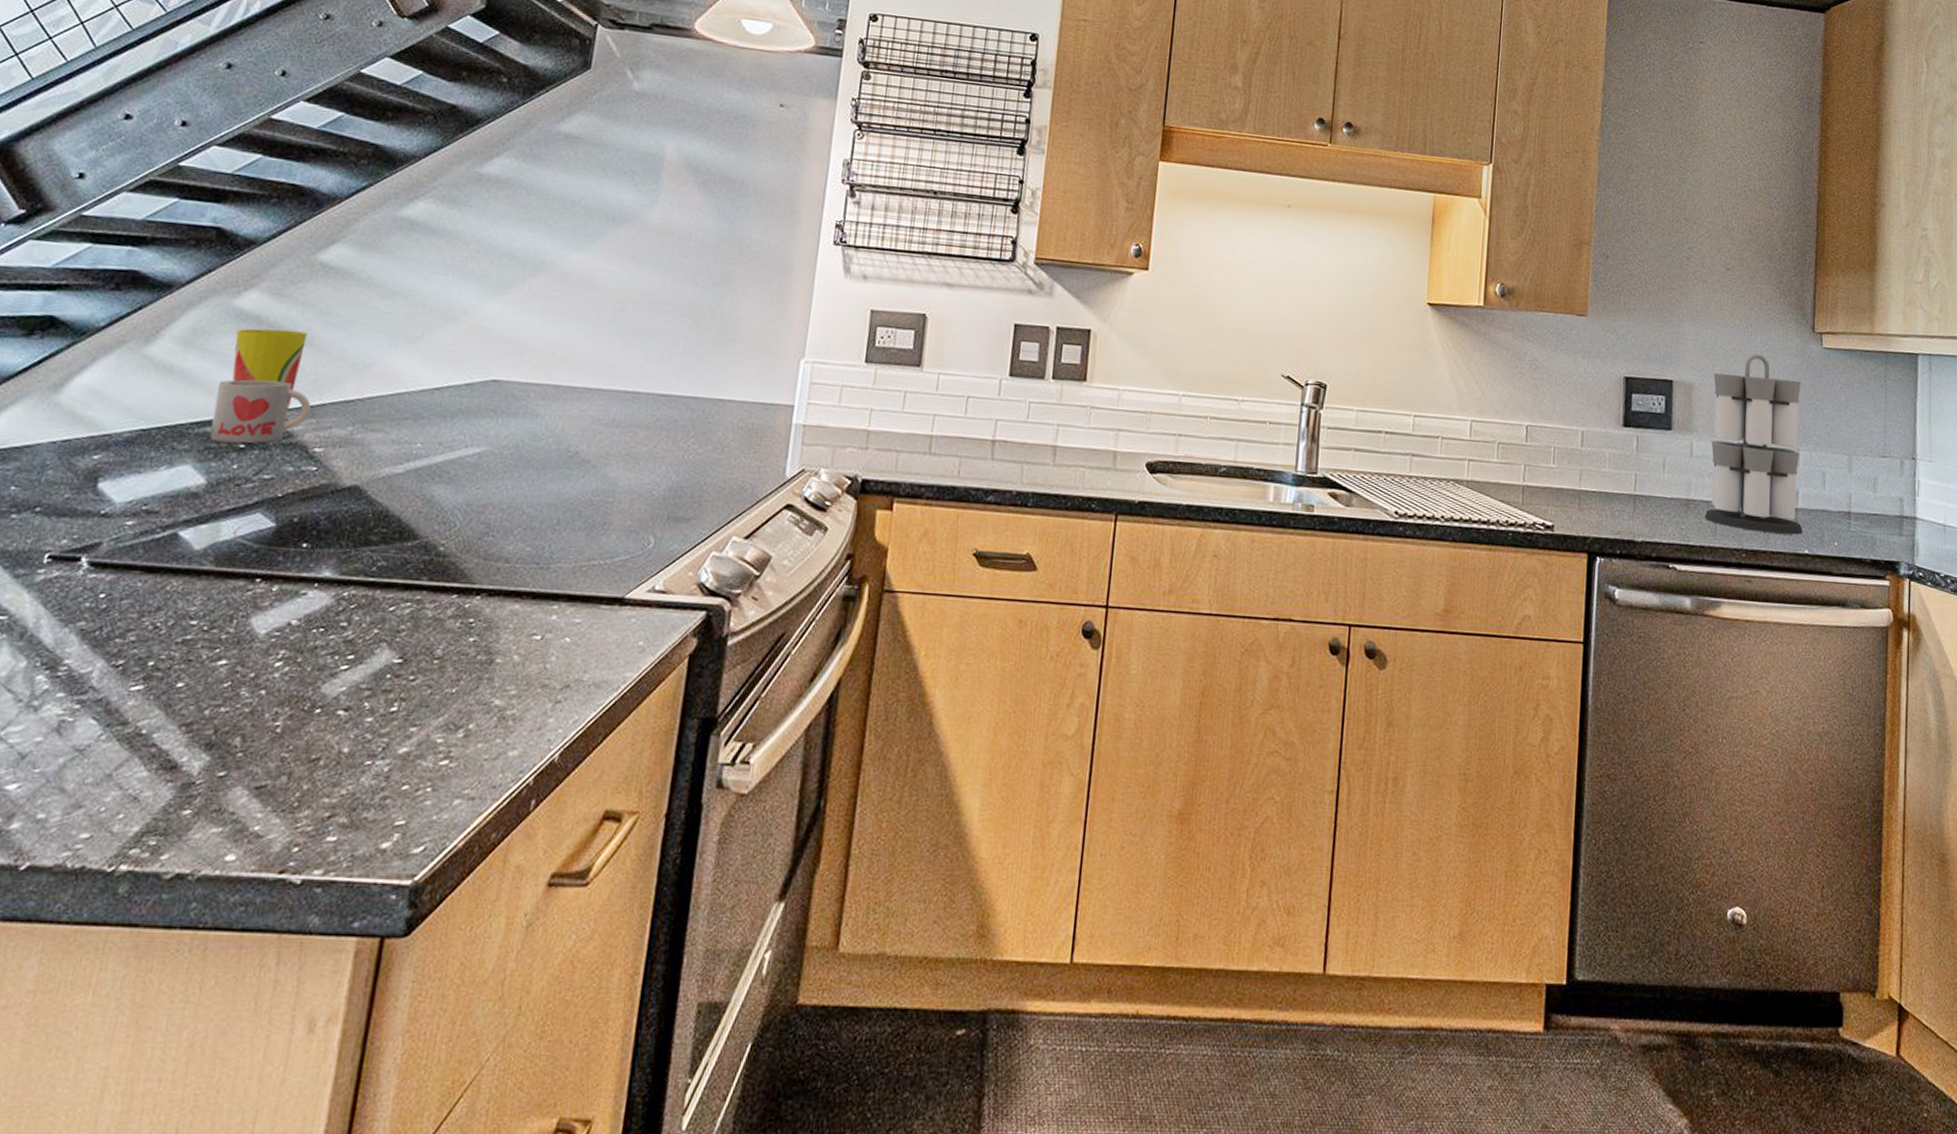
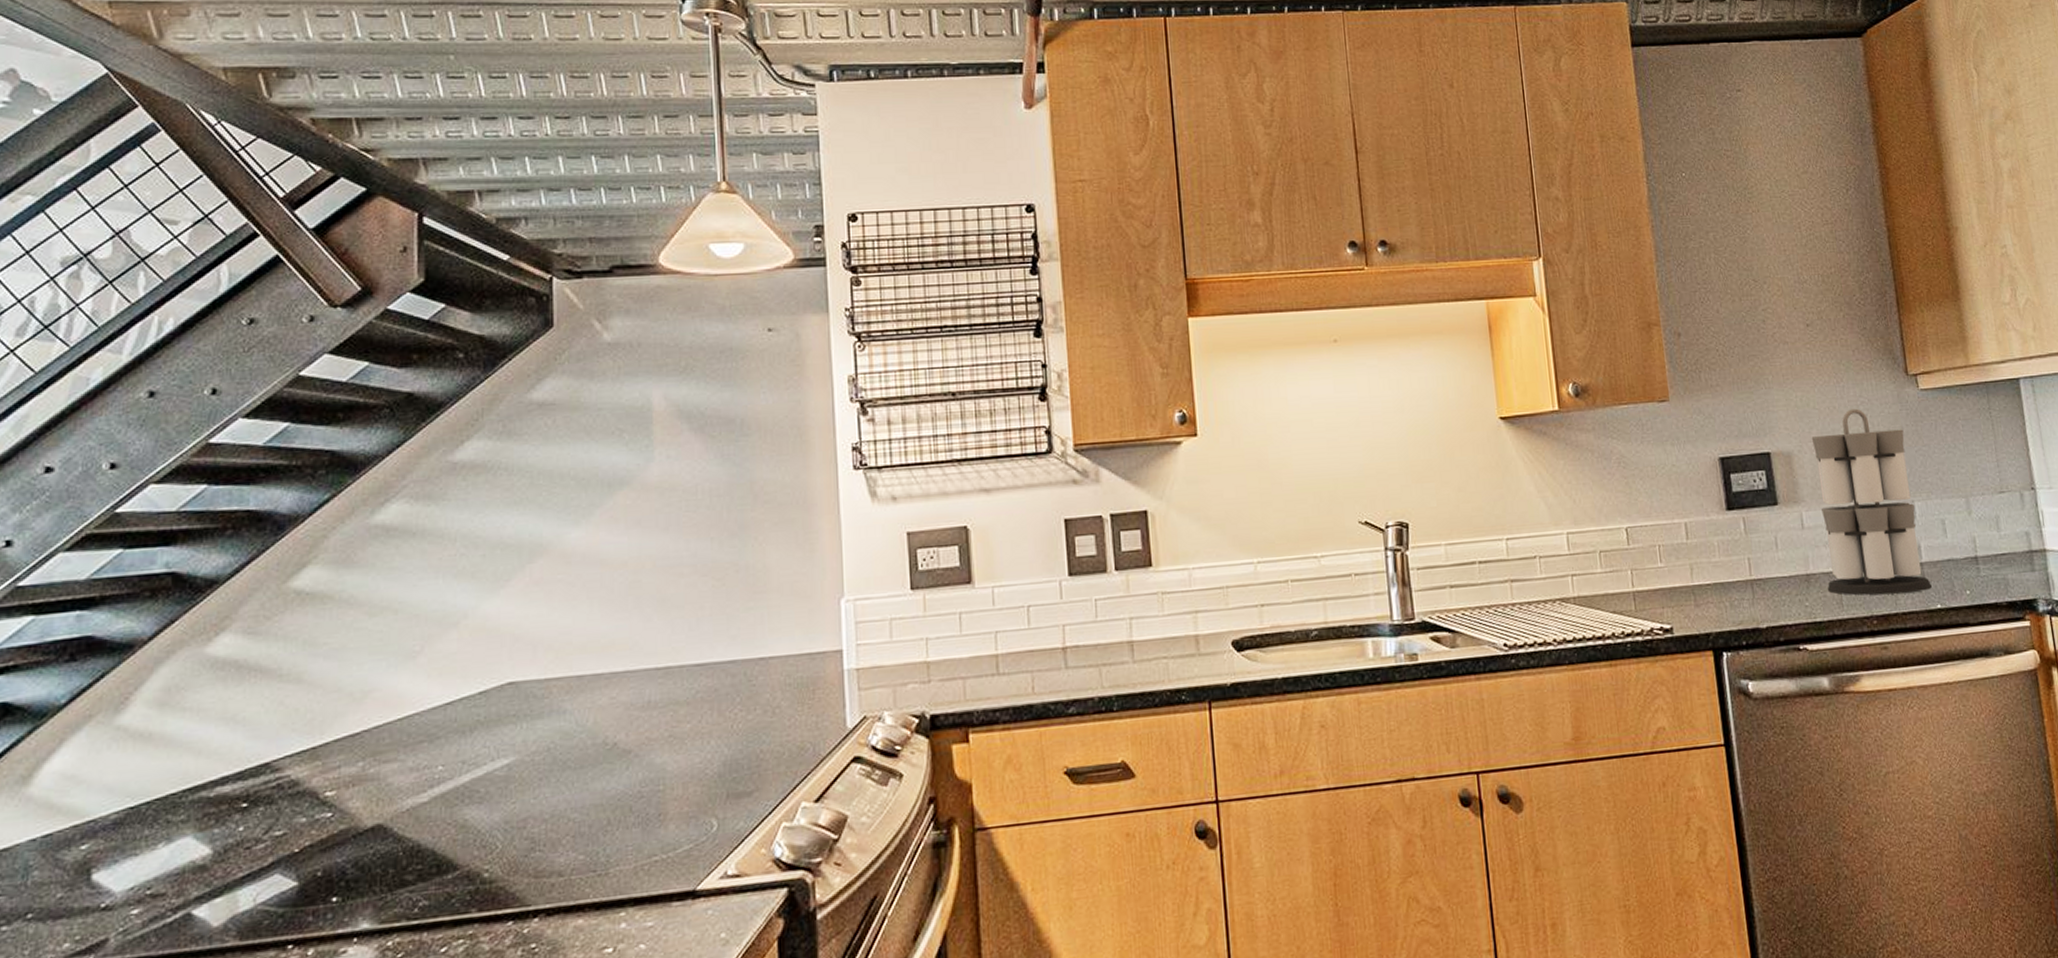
mug: present [209,379,312,444] -> none [205,726,314,806]
cup: present [232,328,308,420] -> none [215,668,294,768]

